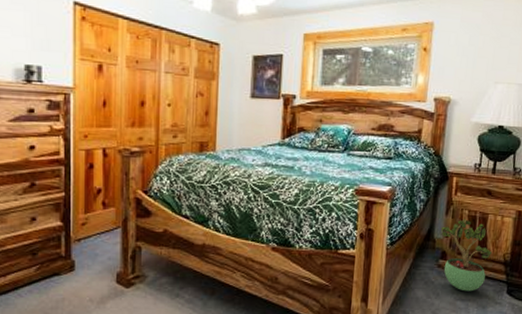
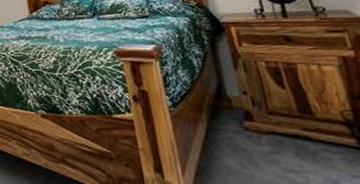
potted plant: present [441,219,492,292] -> none [234,72,323,161]

